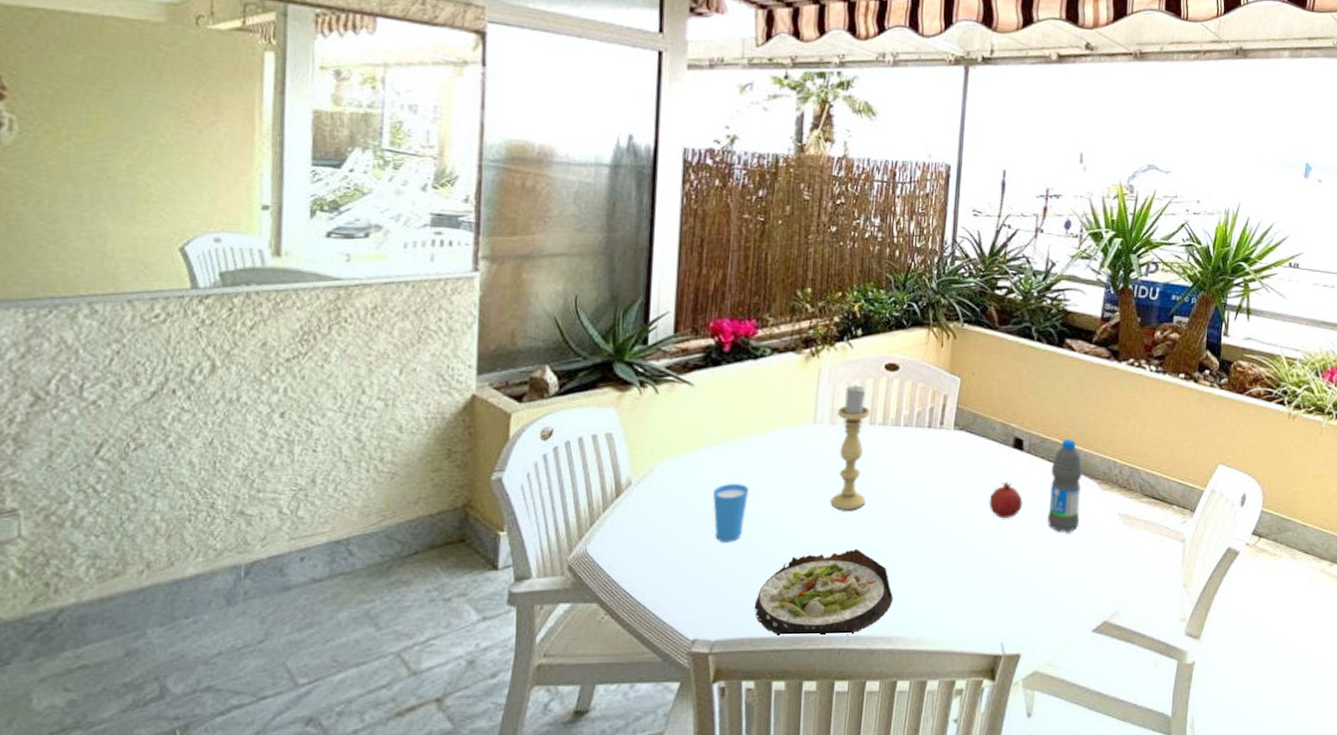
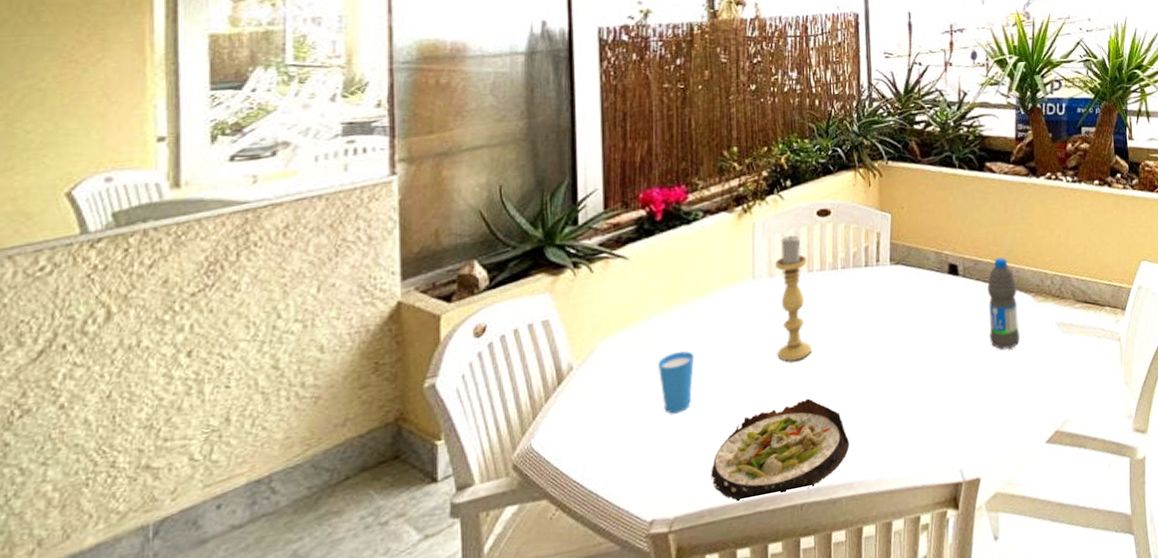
fruit: present [989,481,1023,518] -> none [932,308,964,345]

